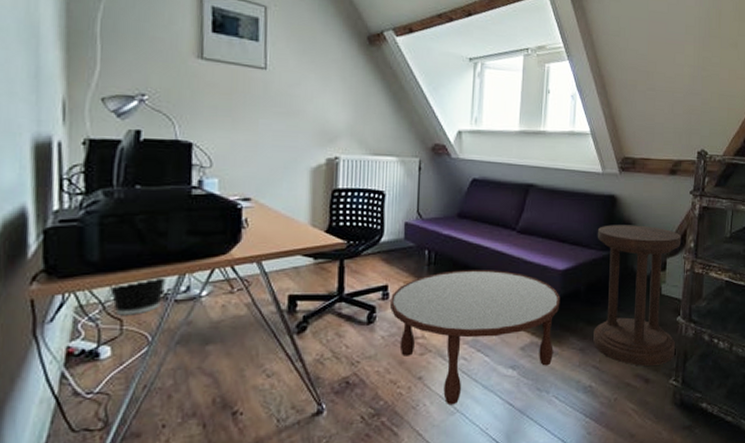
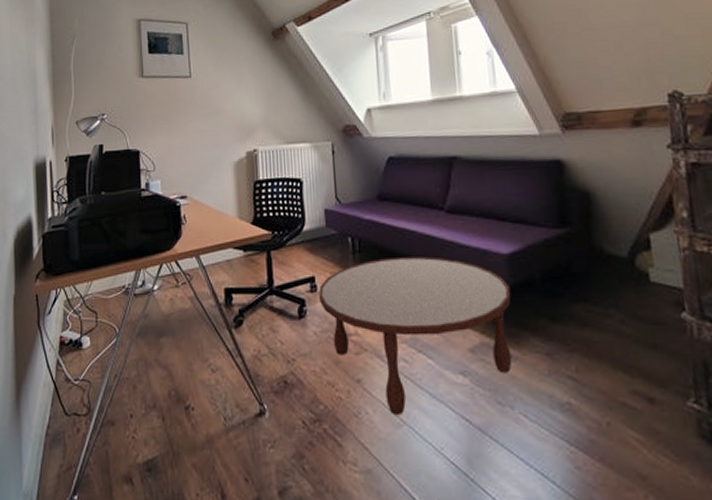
wastebasket: present [108,276,168,315] -> none [86,271,128,308]
side table: present [593,225,681,366] -> none [545,193,689,379]

